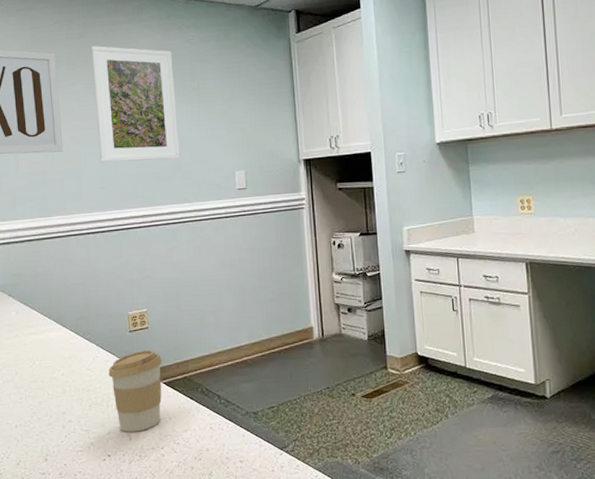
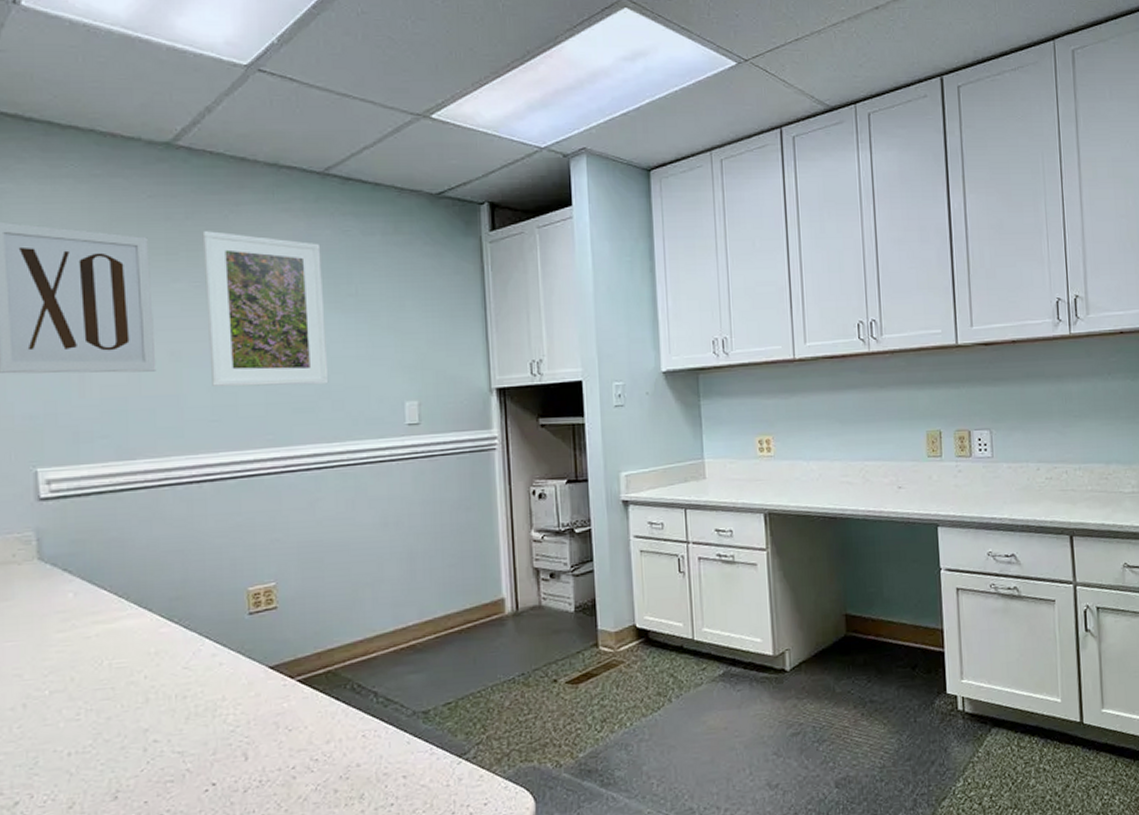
coffee cup: present [108,349,162,432] -> none [216,636,296,751]

